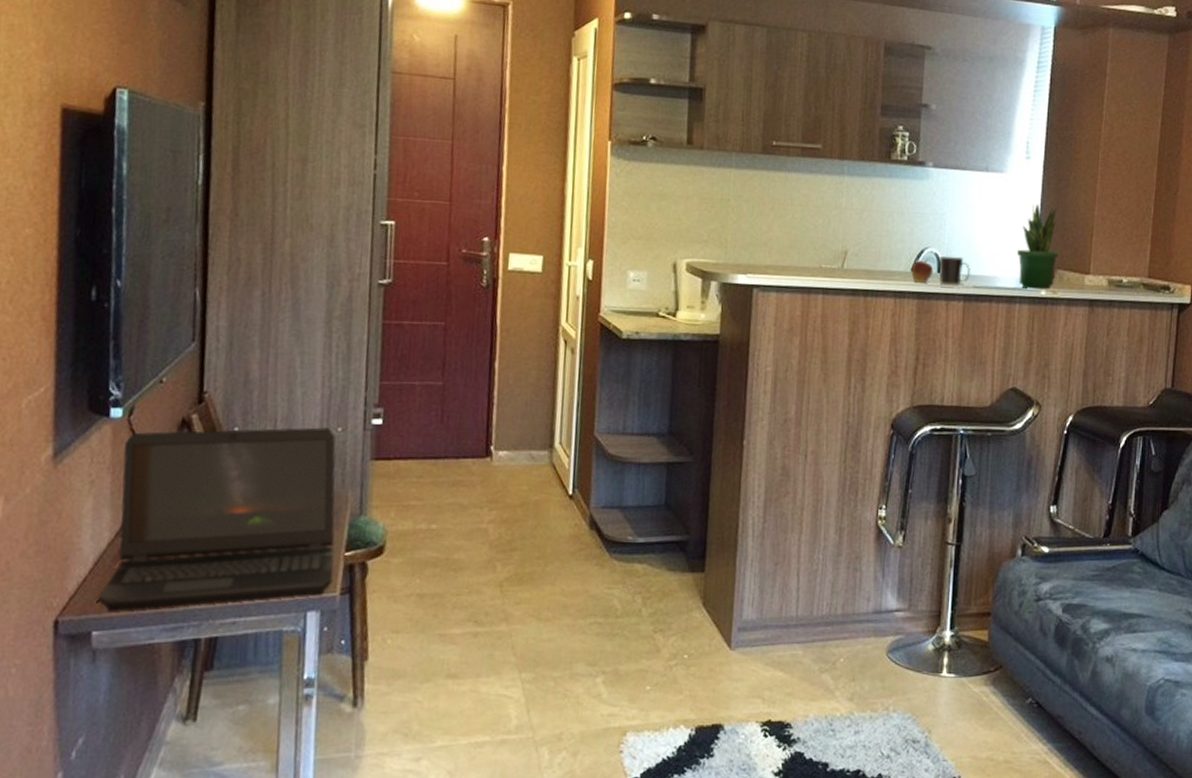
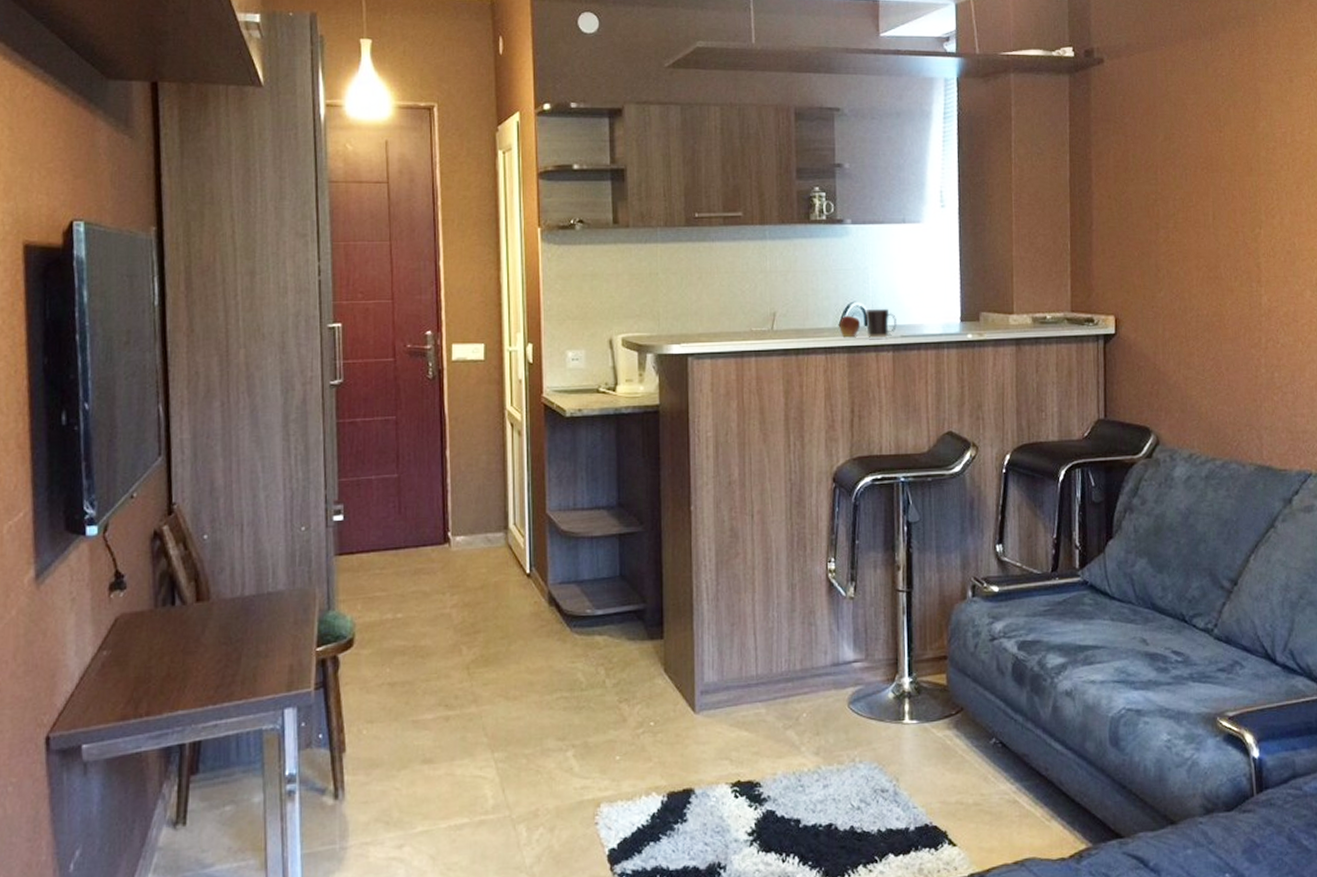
laptop computer: present [98,427,336,611] -> none [86,528,307,724]
planter: present [1017,203,1058,290] -> none [941,249,981,333]

